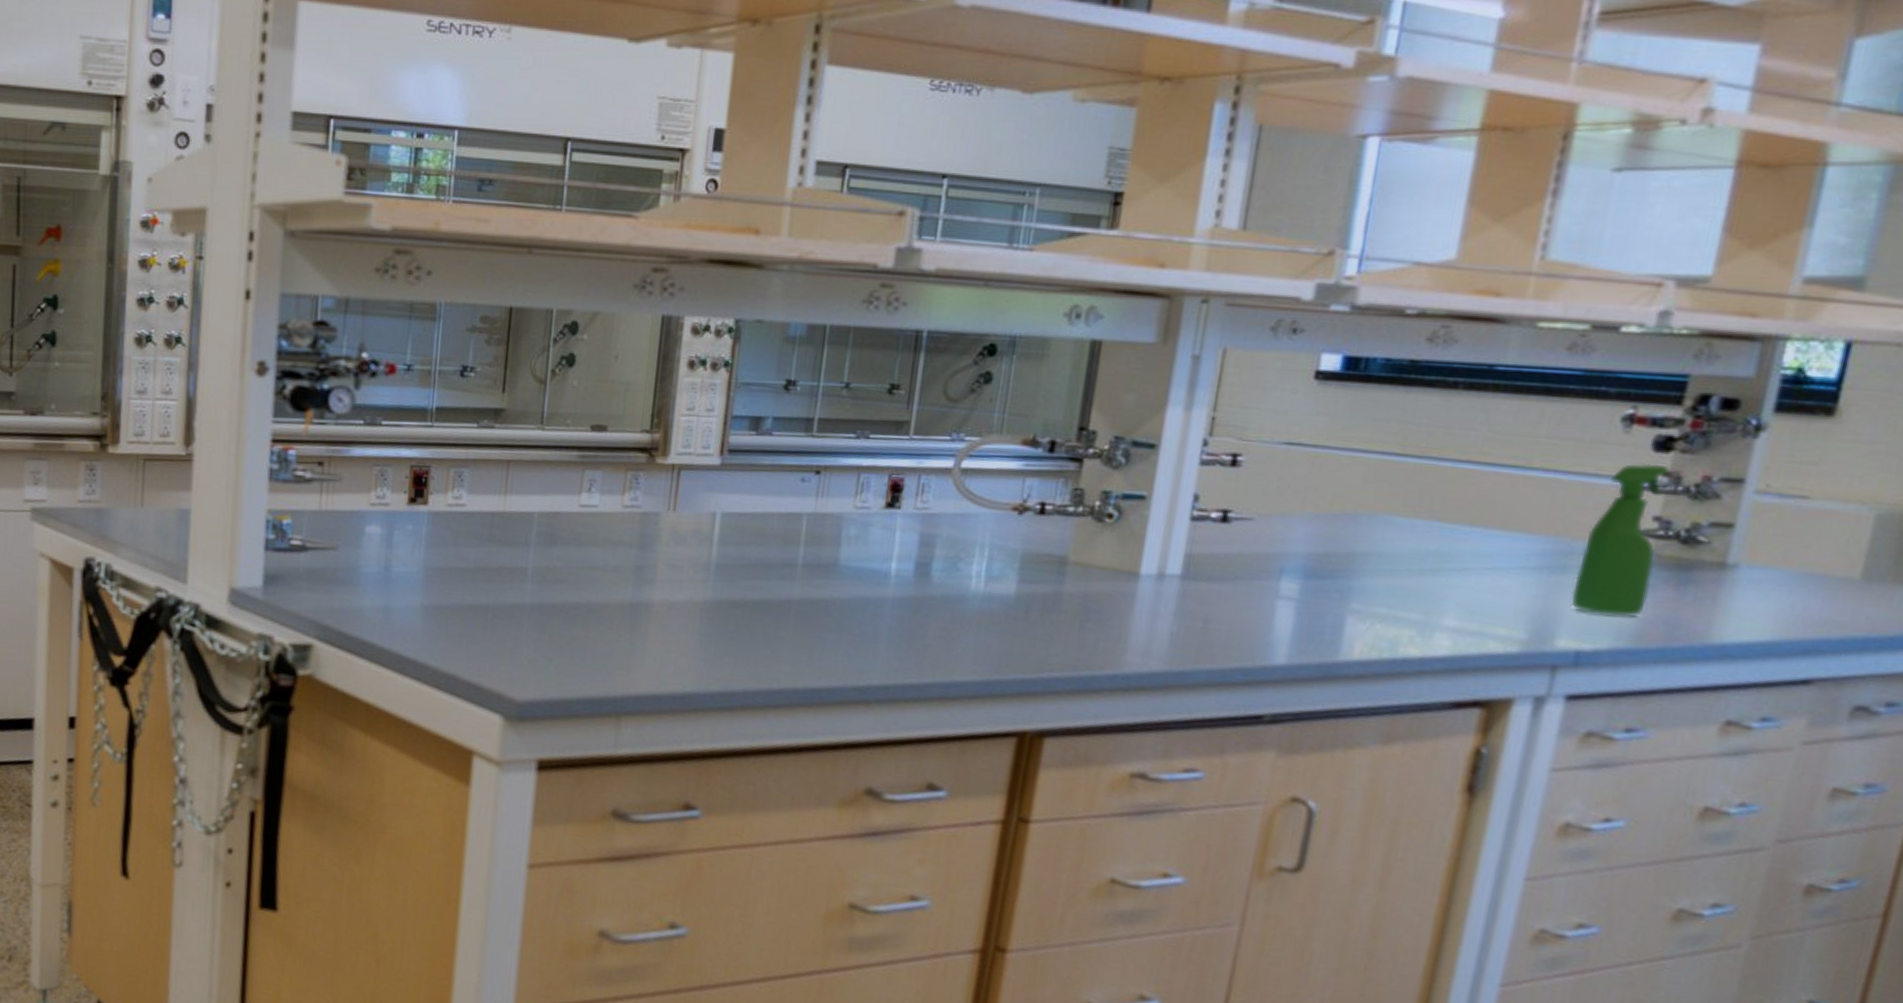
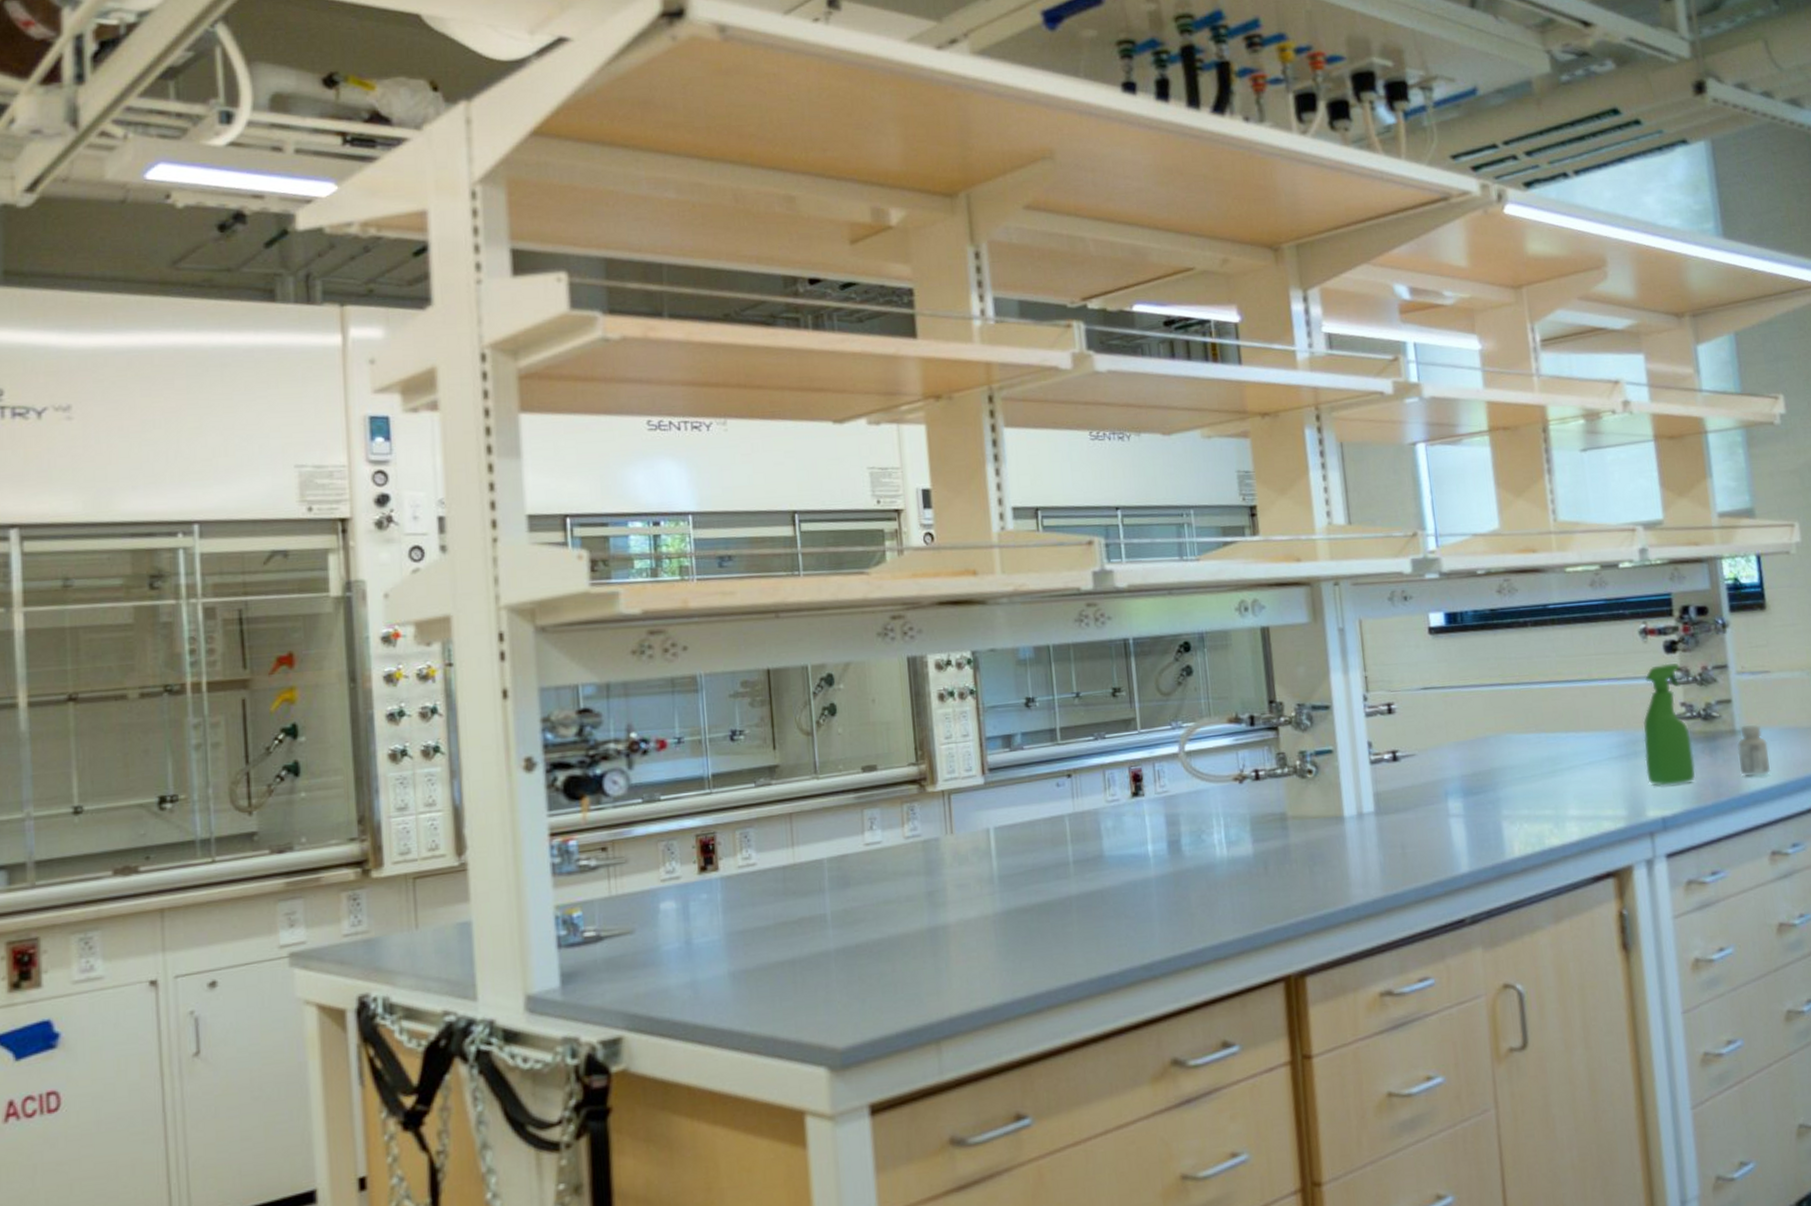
medicine bottle: none [1714,560,1771,627] -> present [1737,724,1771,777]

